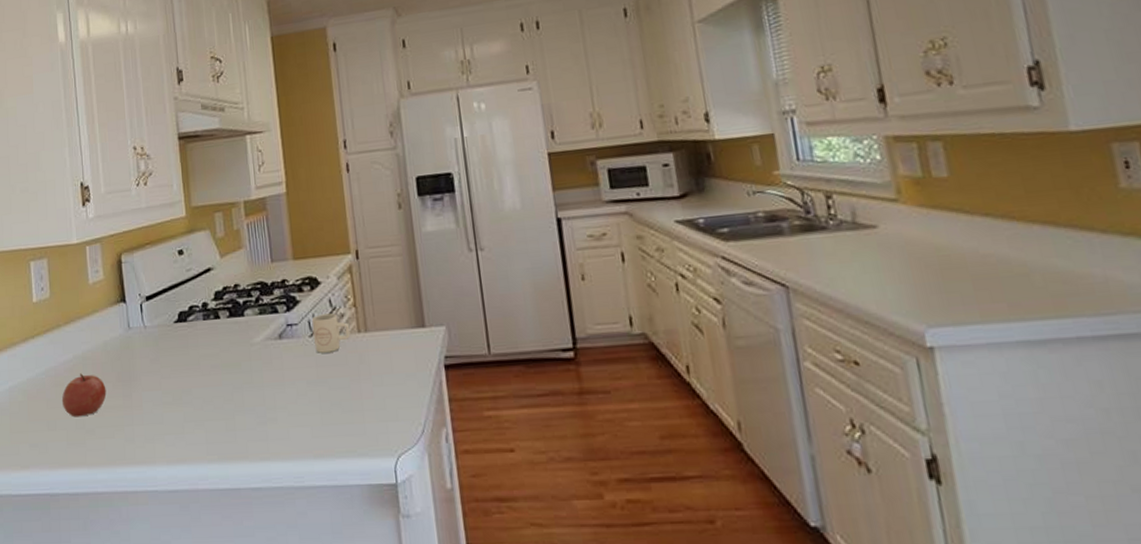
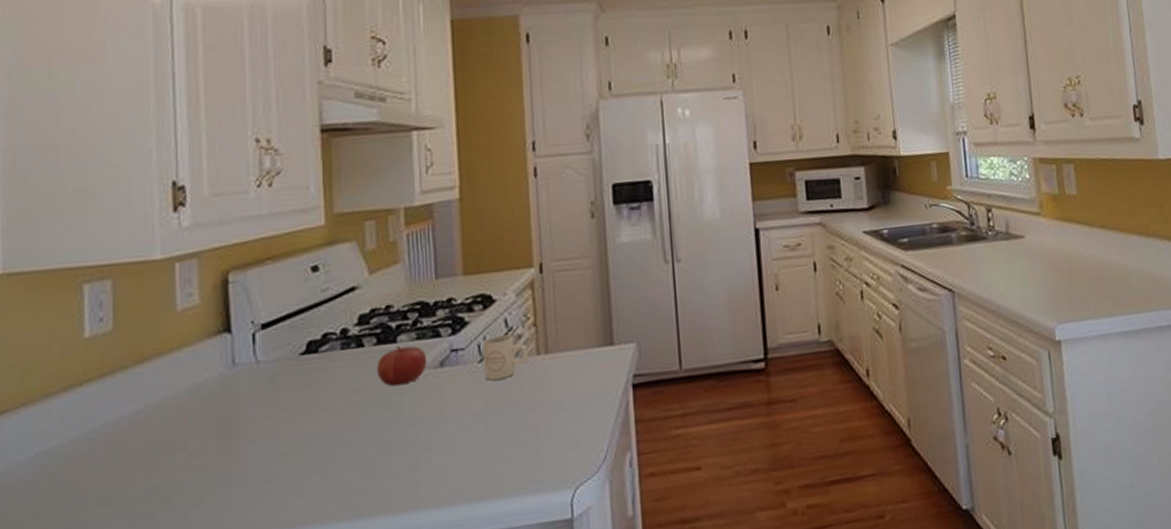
fruit: present [61,373,107,418] -> none [122,426,194,485]
fruit: none [230,319,269,353] -> present [376,346,427,387]

